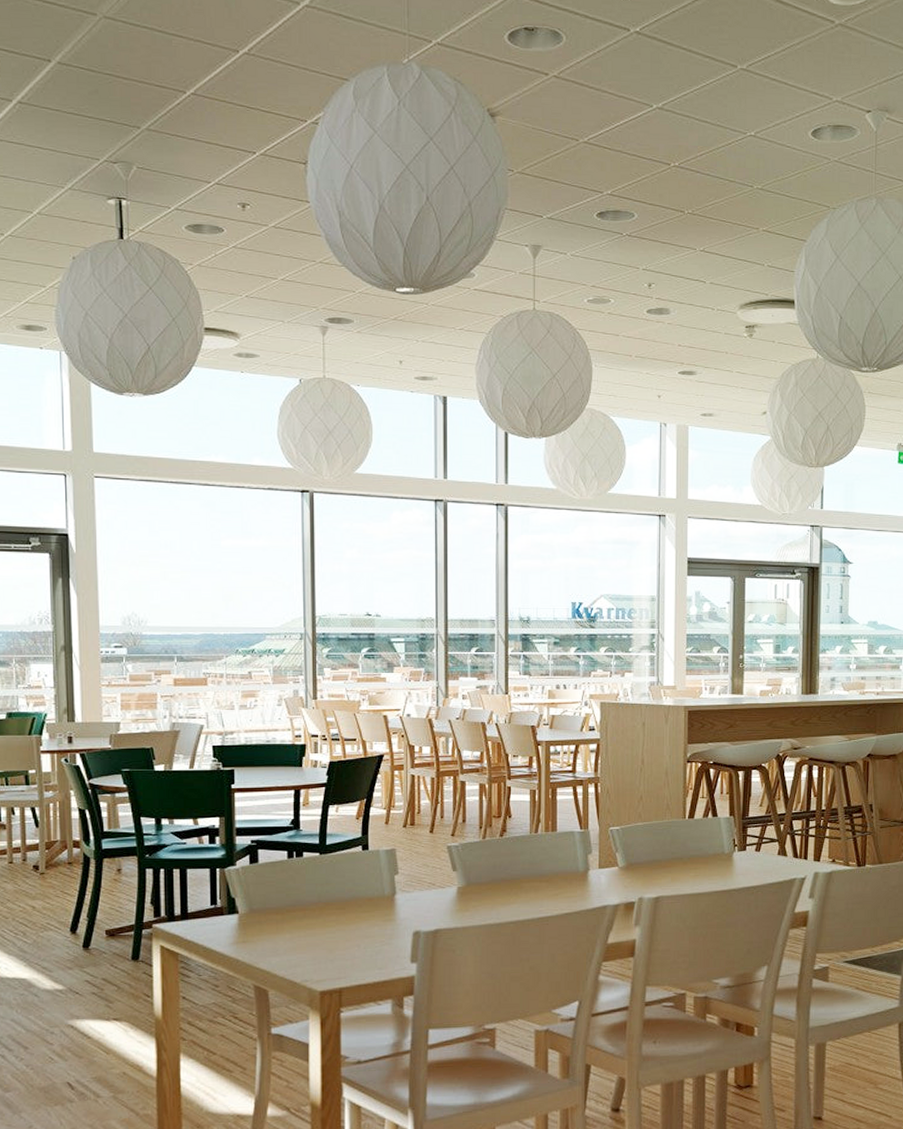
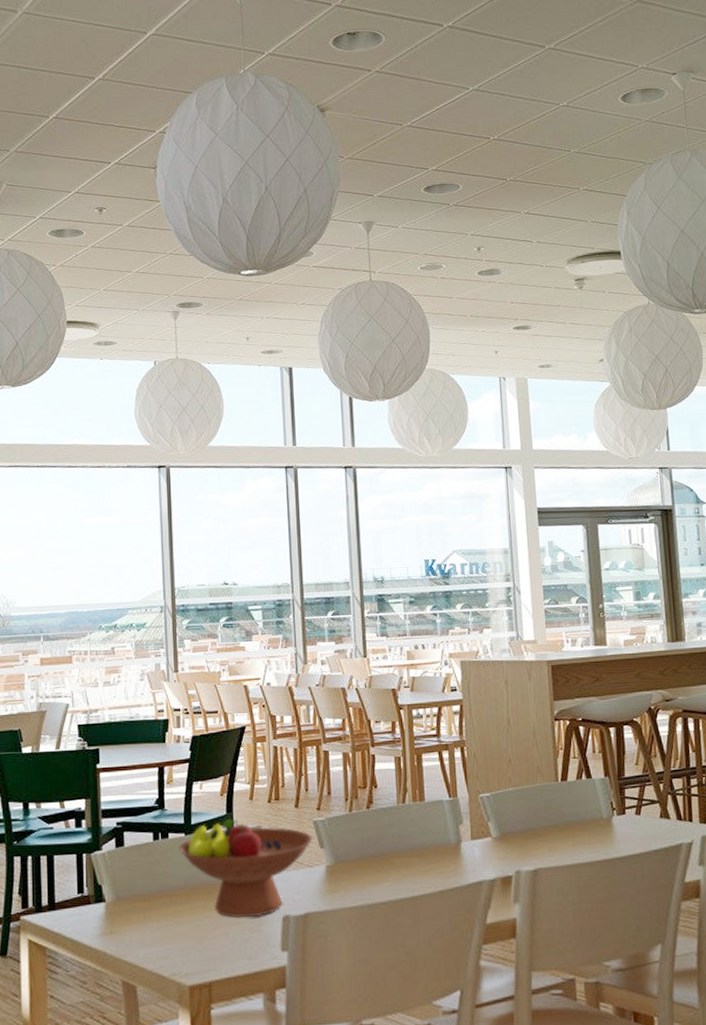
fruit bowl: none [313,841,445,932] -> present [179,818,312,918]

